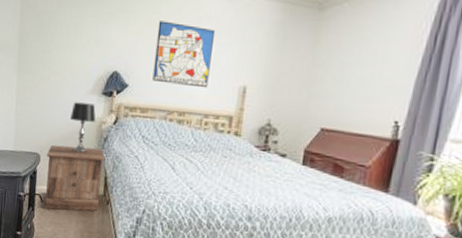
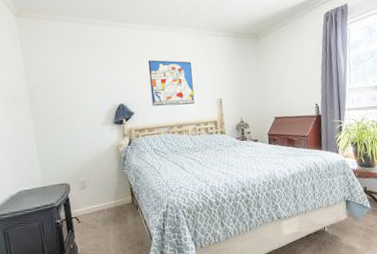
nightstand: present [45,145,106,212] -> none [75,166,130,228]
table lamp: present [70,102,96,154] -> none [90,133,113,175]

